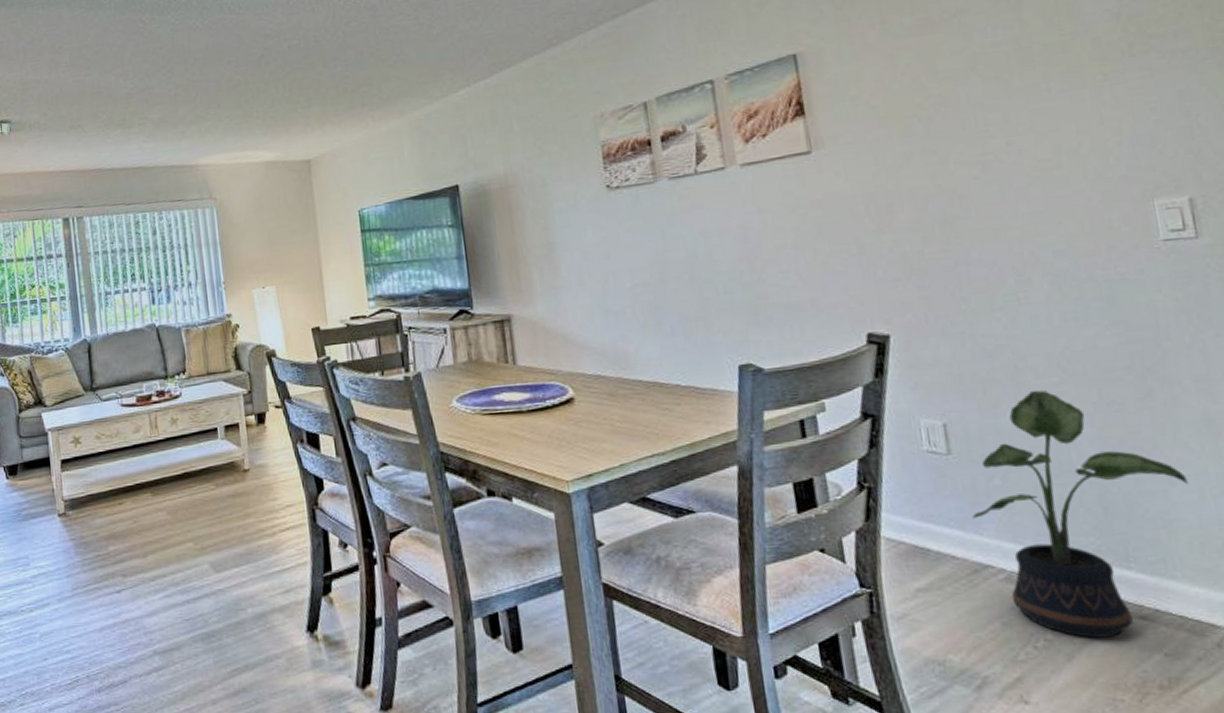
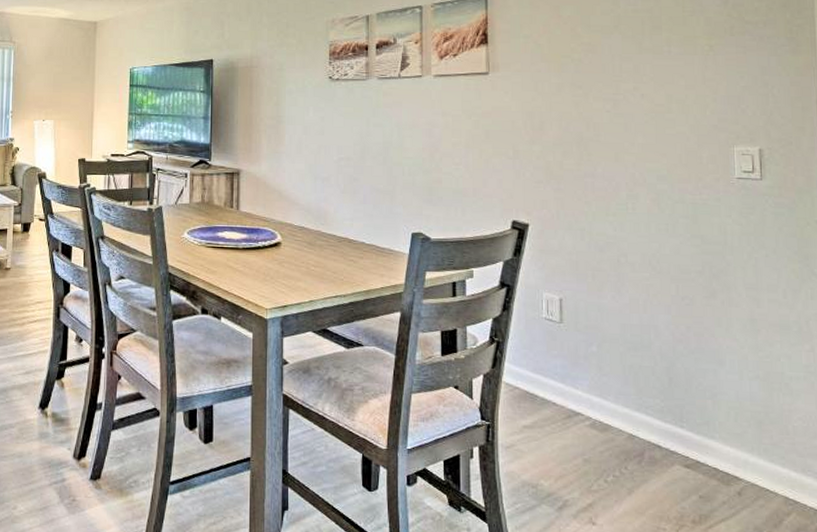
potted plant: present [972,390,1188,638] -> none [572,281,732,479]

